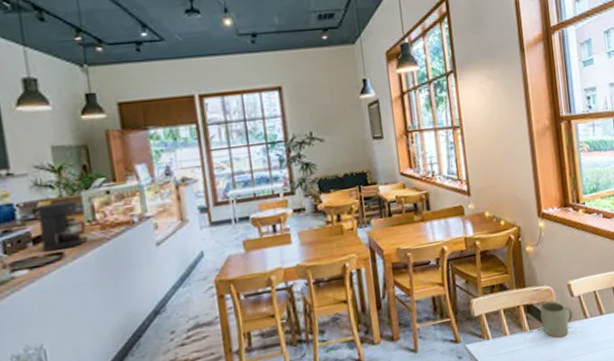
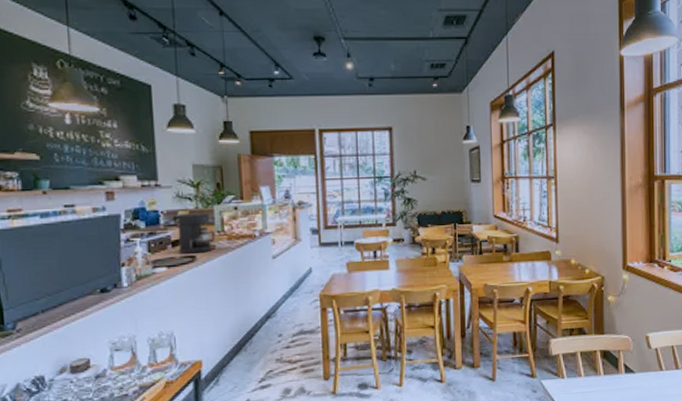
mug: present [540,301,574,338] -> none [616,350,649,385]

